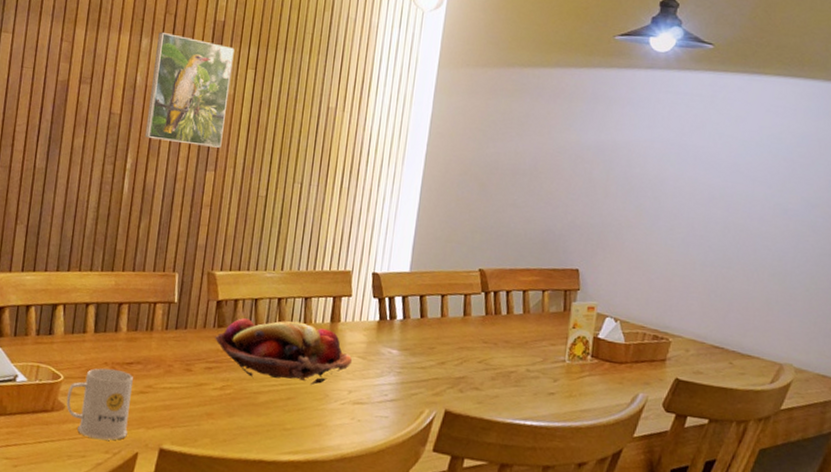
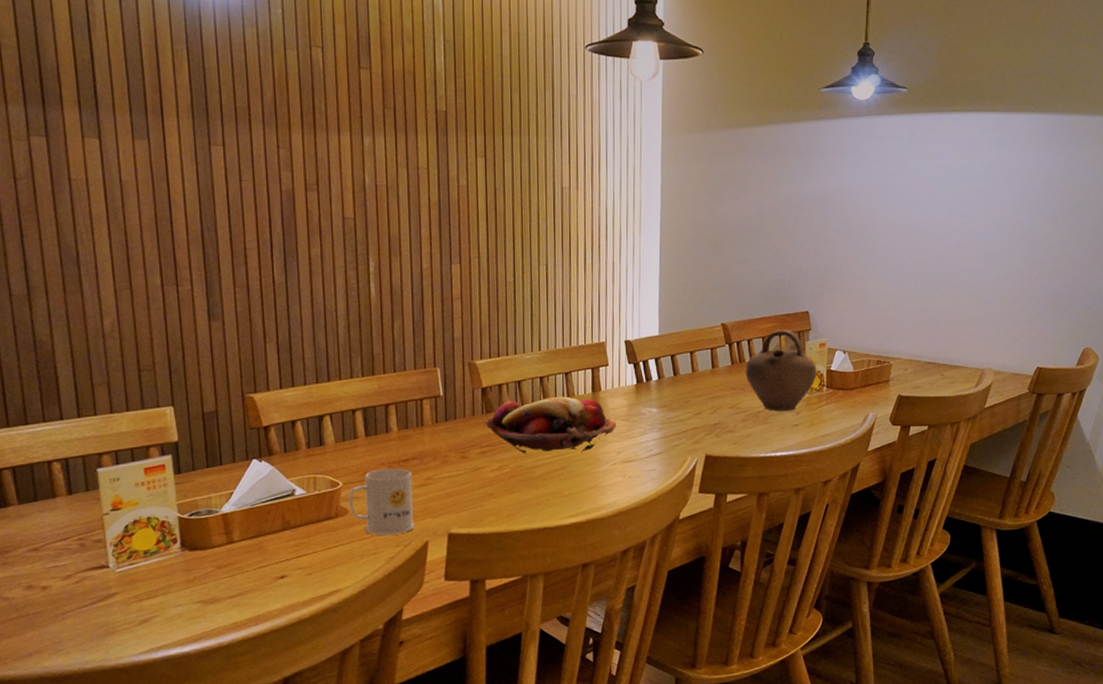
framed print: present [144,32,235,148] -> none [380,129,463,240]
jug: none [500,284,582,377] -> present [745,330,817,411]

